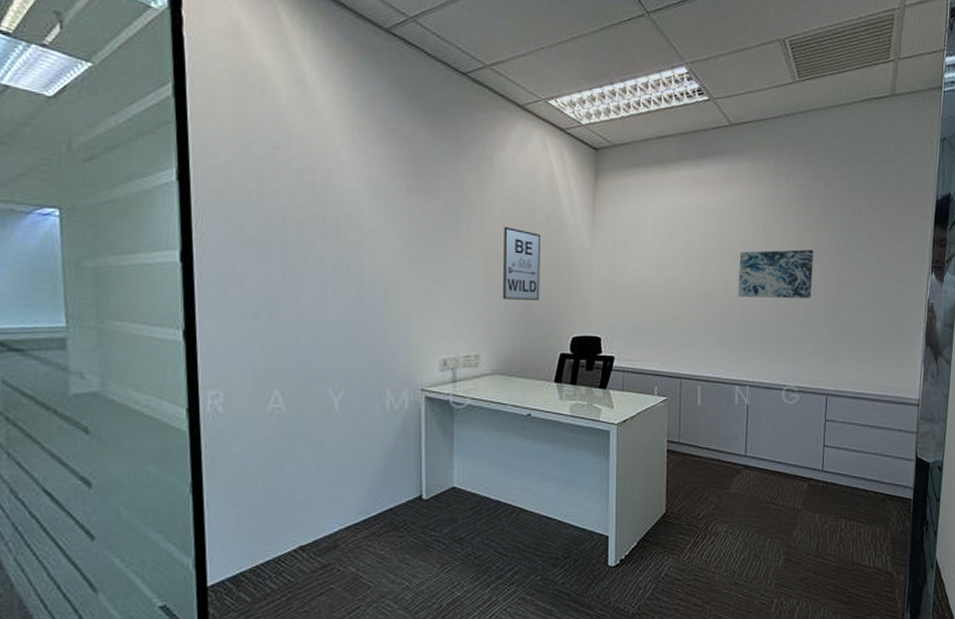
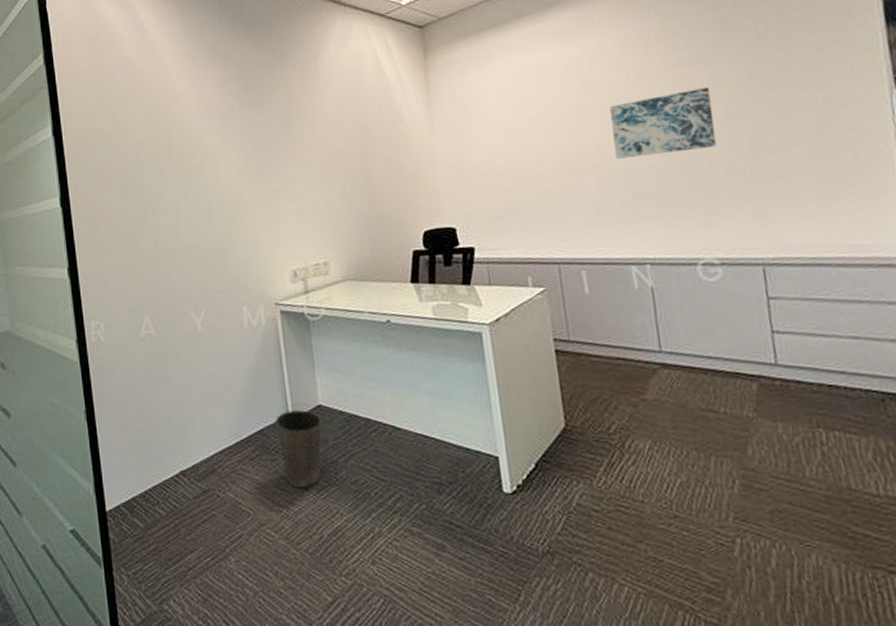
waste basket: none [408,491,454,563] -> present [275,410,322,489]
wall art: present [503,226,540,300] -> none [336,124,383,201]

